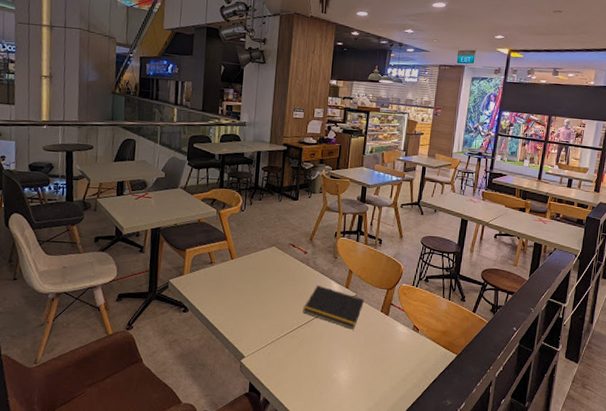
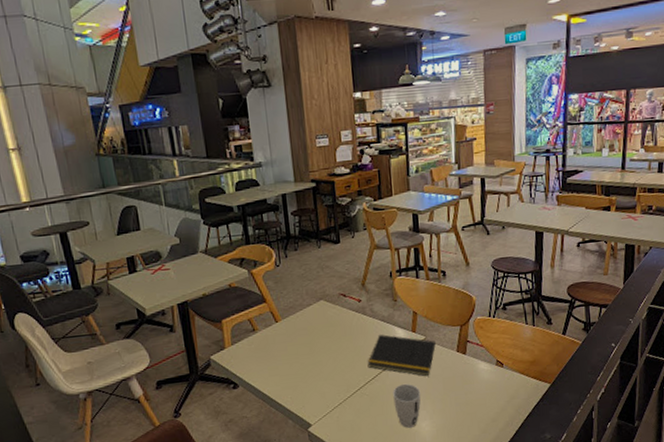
cup: none [319,332,345,374] -> present [393,383,421,428]

